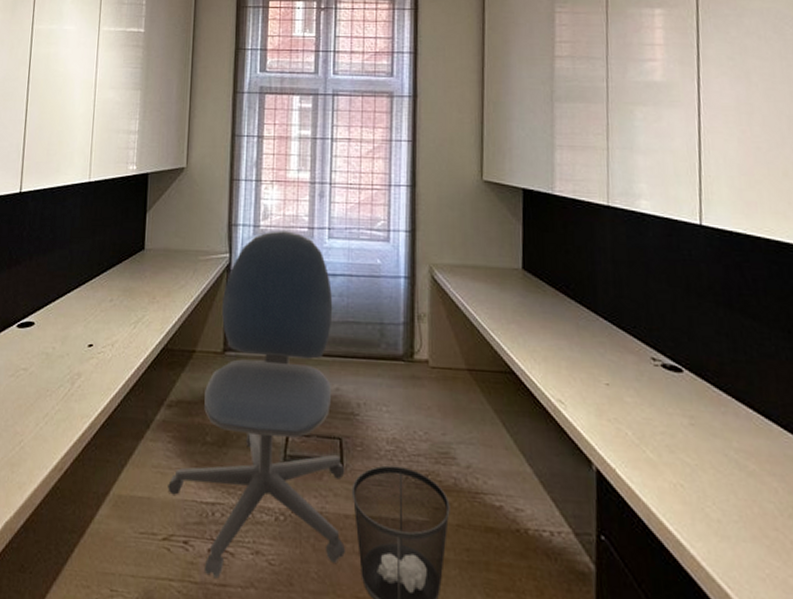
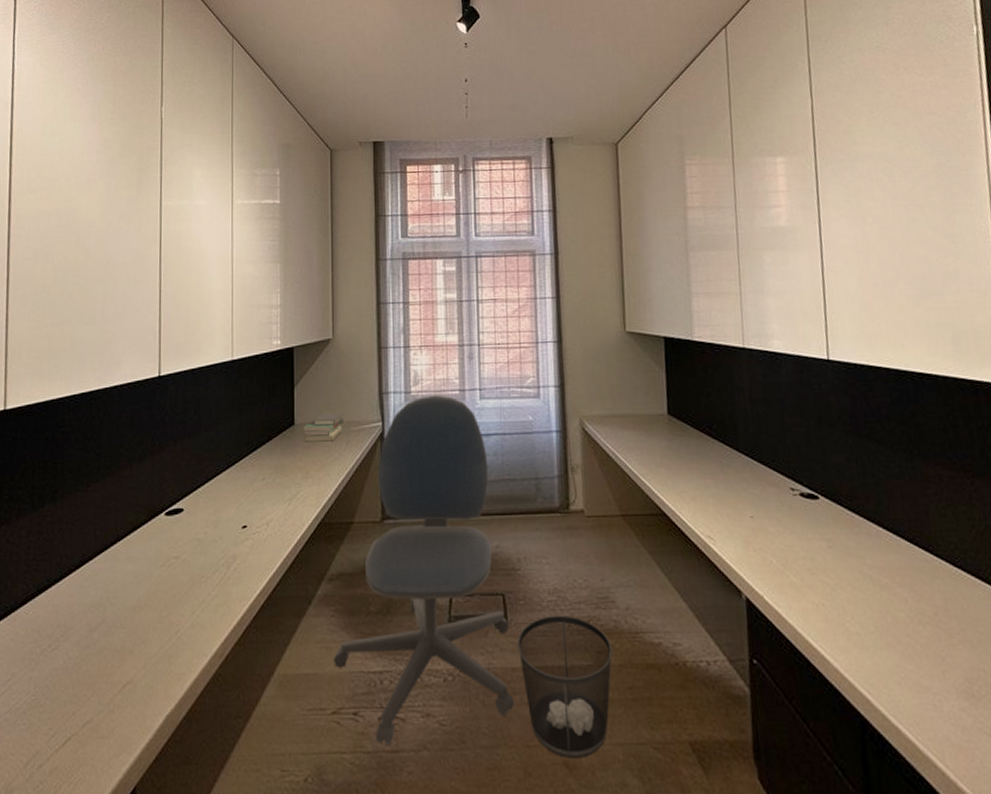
books: none [152,241,192,269] -> present [303,413,343,442]

